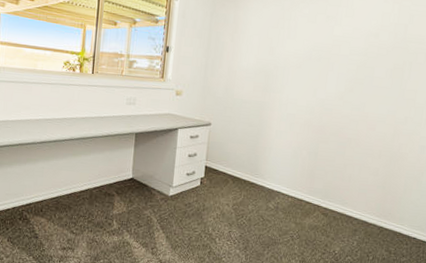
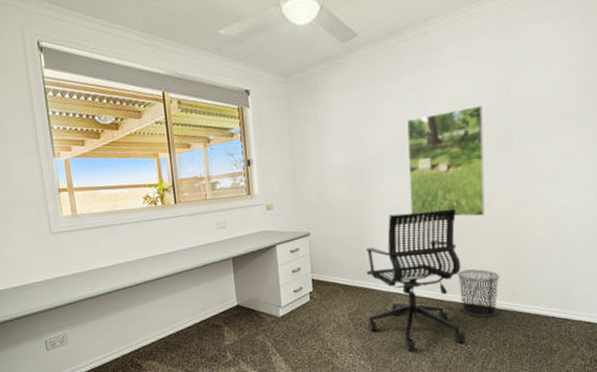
office chair: none [249,120,345,248] -> present [366,208,465,350]
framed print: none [305,37,382,136] -> present [407,105,485,217]
waste bin: none [335,181,374,229] -> present [457,269,500,318]

